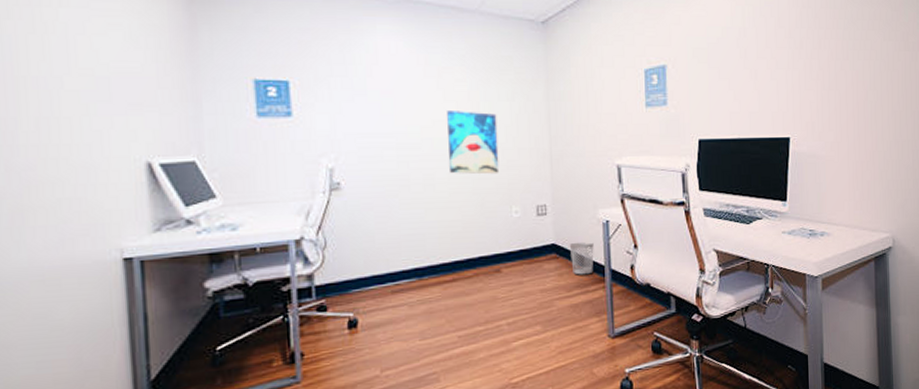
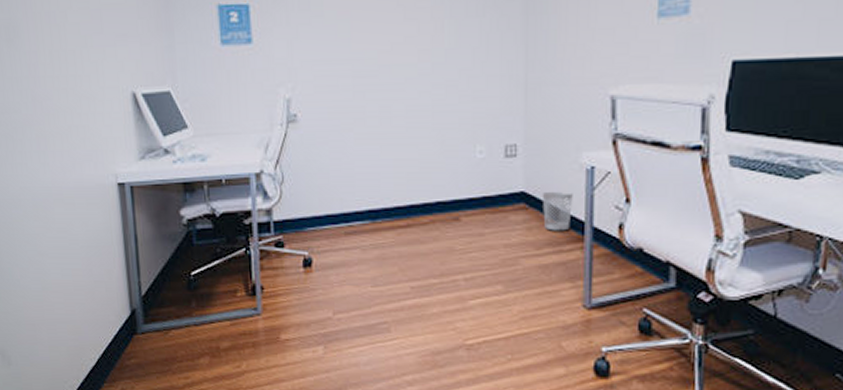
wall art: present [447,111,500,174] -> none [407,31,464,107]

